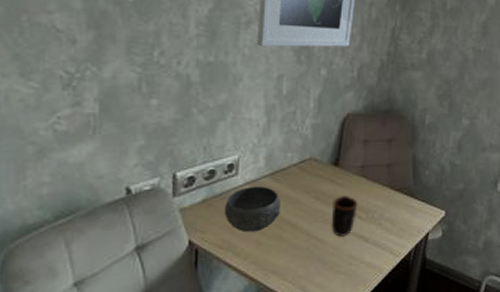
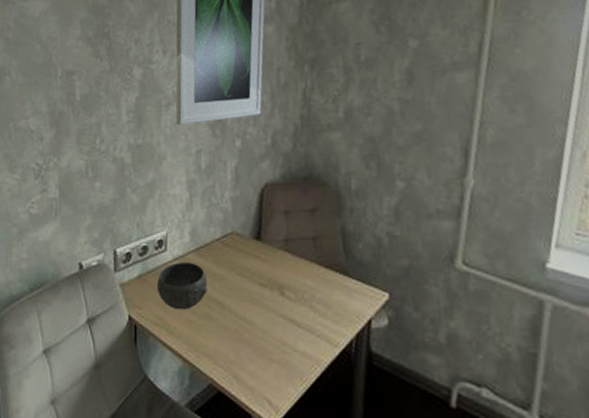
mug: present [331,196,358,237] -> none [258,273,285,319]

